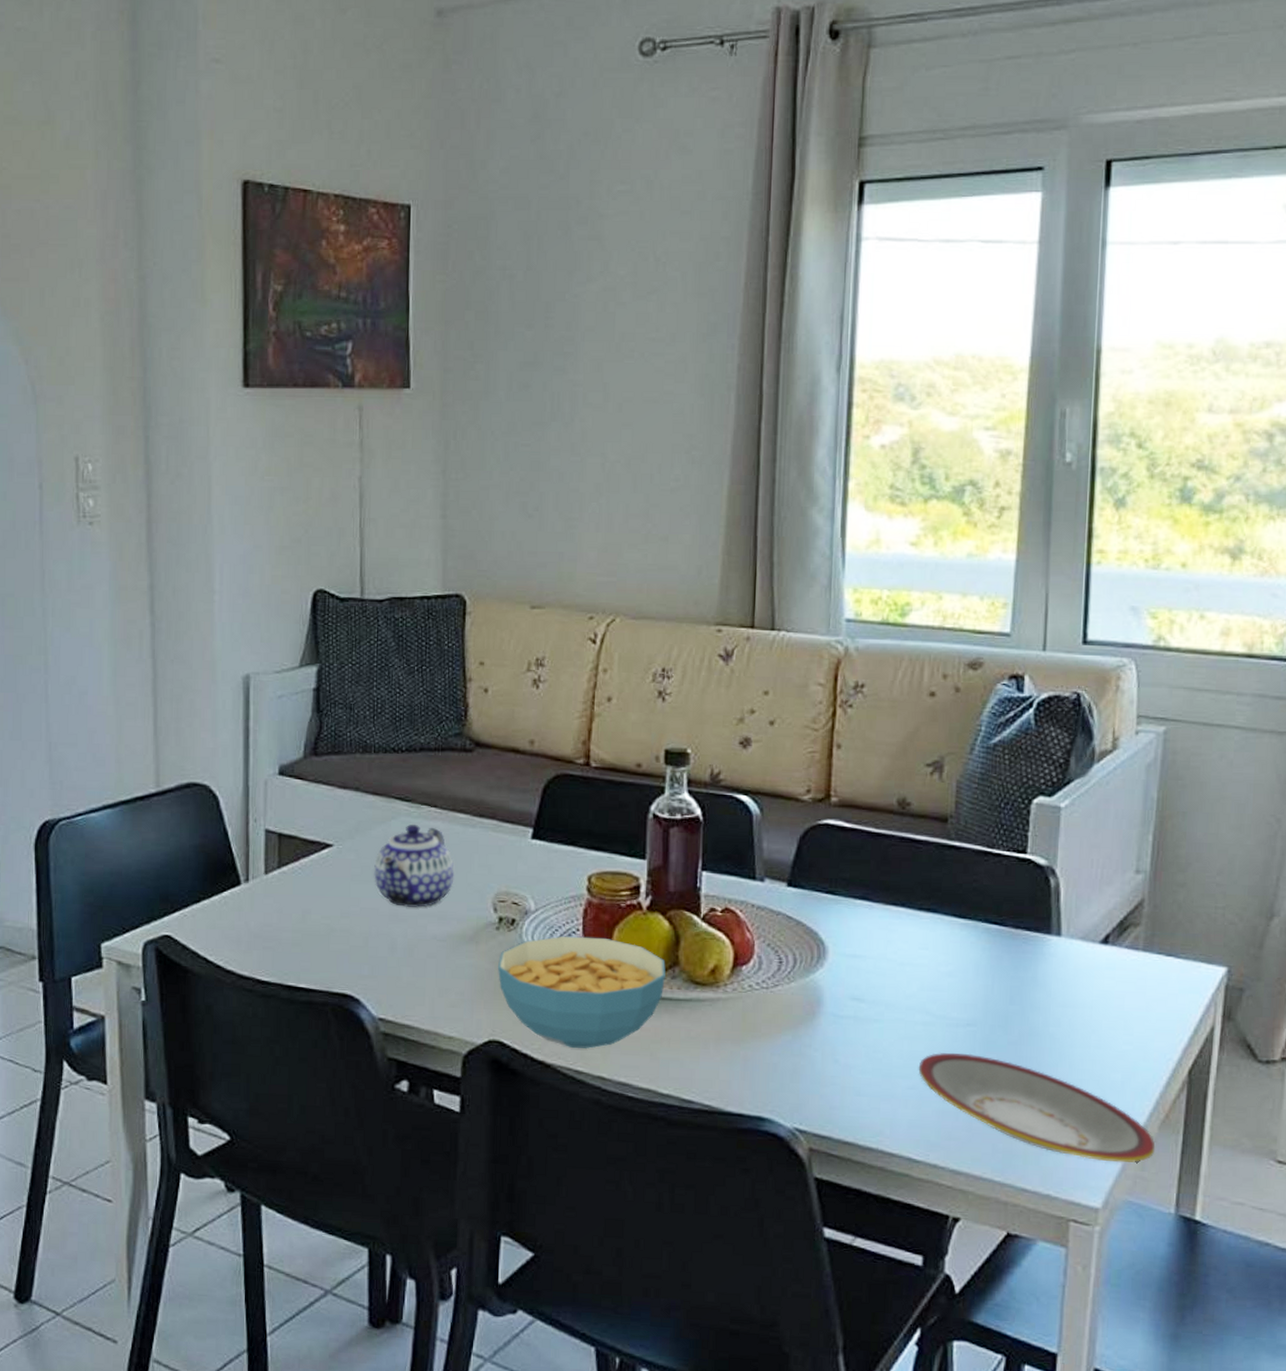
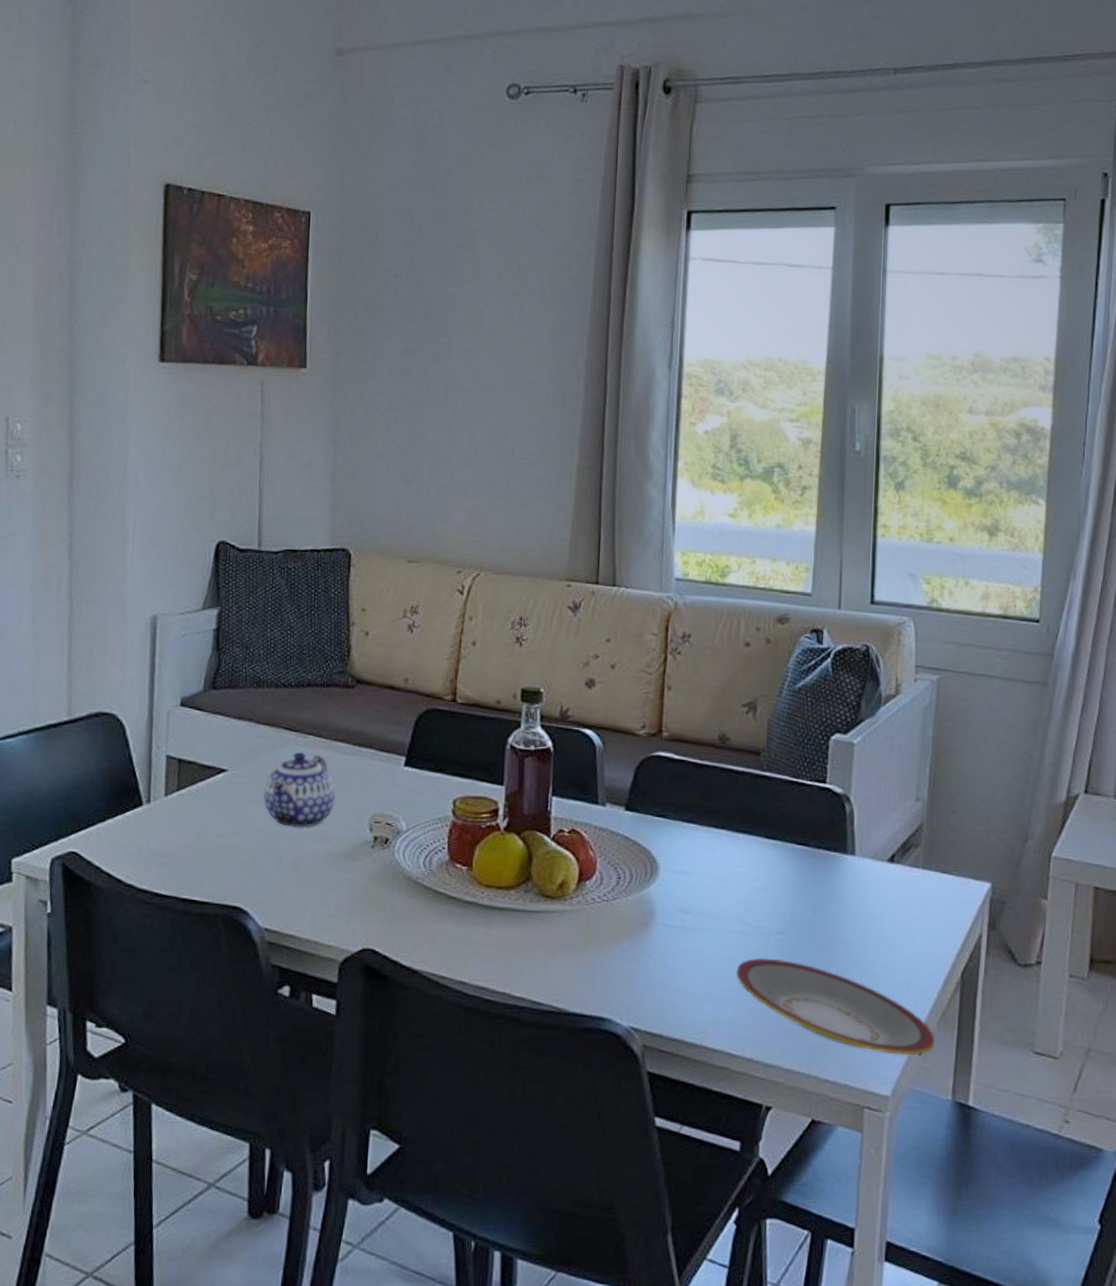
cereal bowl: present [497,936,666,1049] -> none [372,853,520,956]

